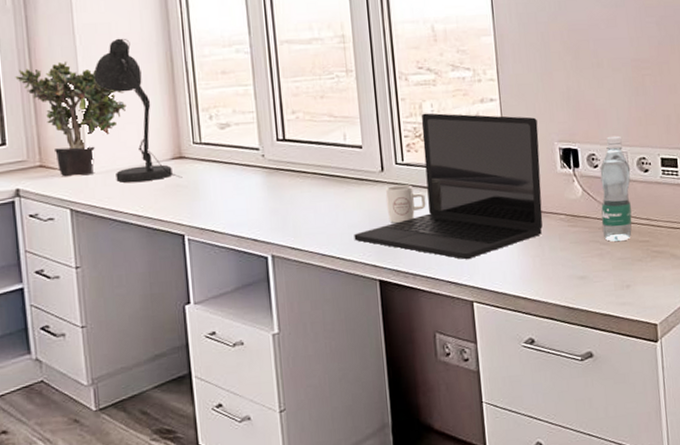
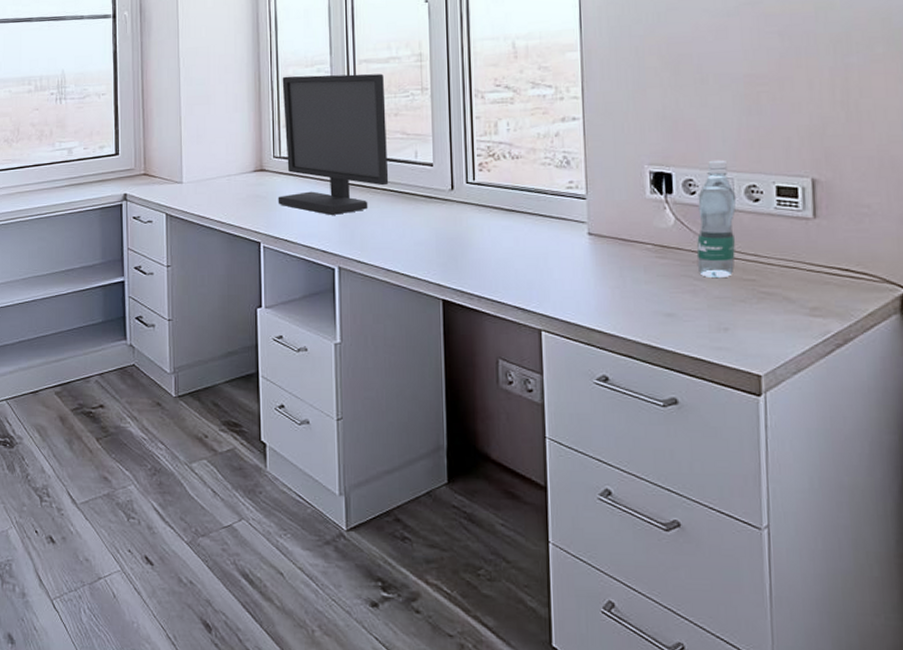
potted plant: present [15,61,127,177] -> none [130,81,218,185]
desk lamp: present [93,38,183,183] -> none [192,60,262,191]
computer monitor: none [197,55,319,202] -> present [278,73,389,215]
laptop: present [354,113,543,259] -> none [419,131,626,285]
mug: present [385,184,426,223] -> none [454,204,496,243]

